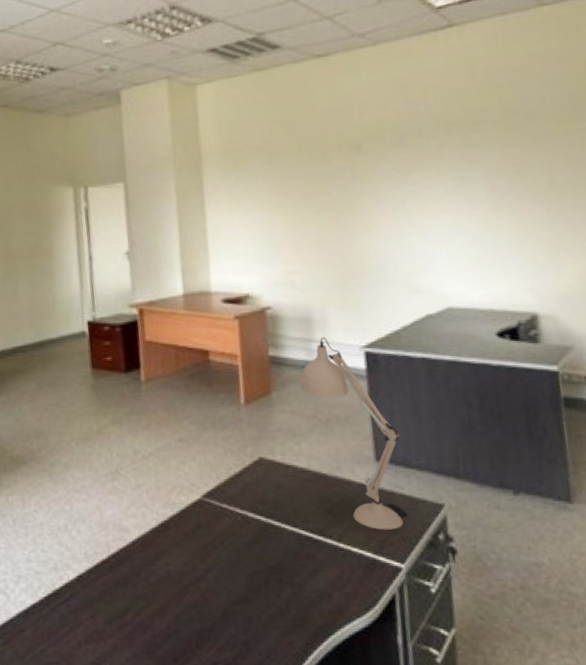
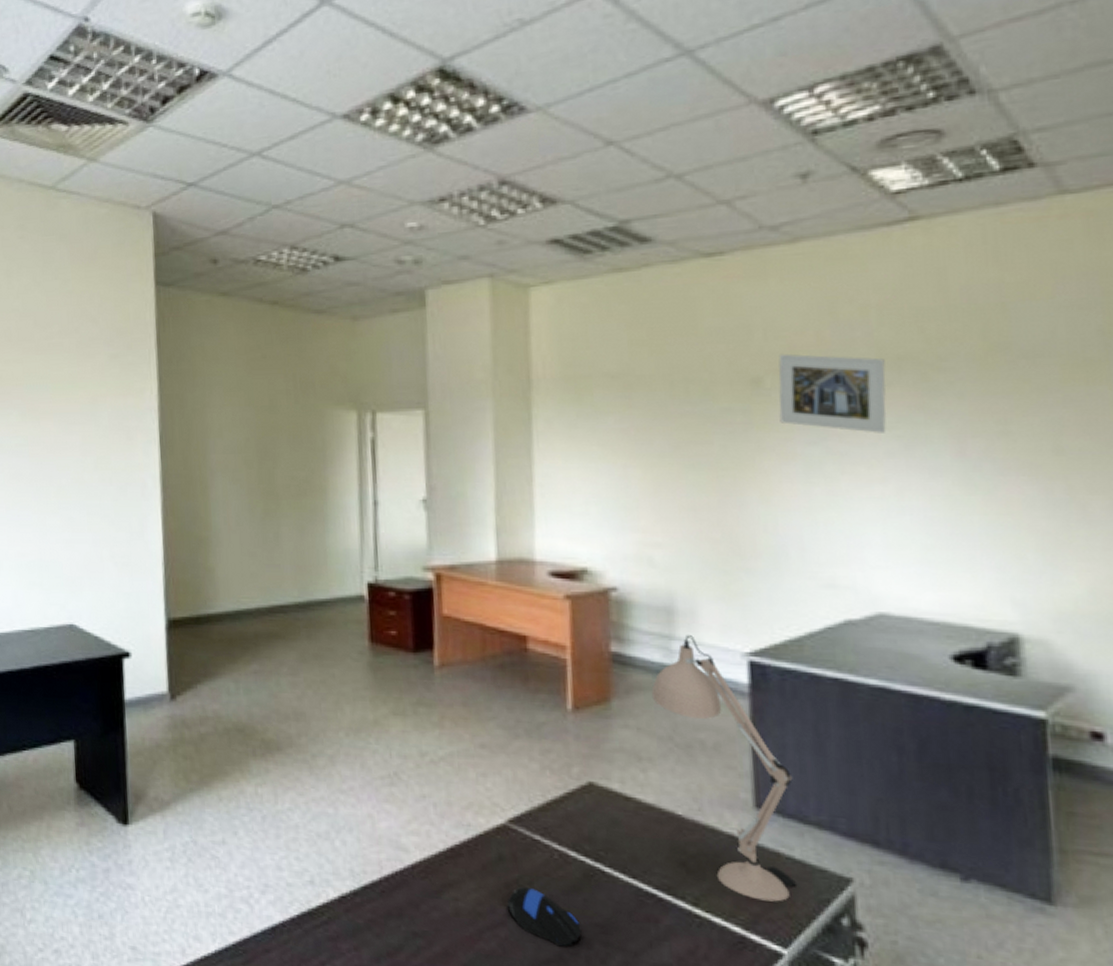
computer mouse: none [205,545,261,589] -> present [507,886,582,947]
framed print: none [370,124,444,178] -> present [778,353,887,433]

